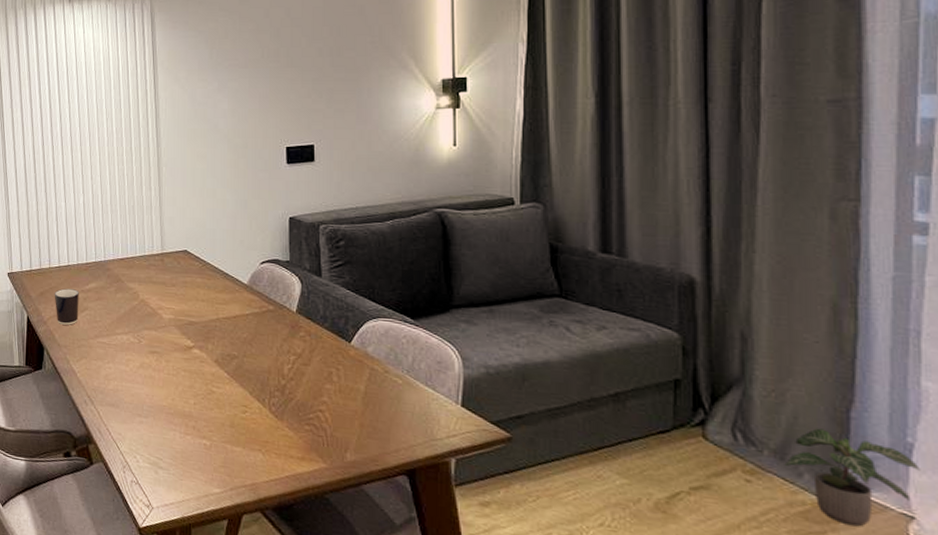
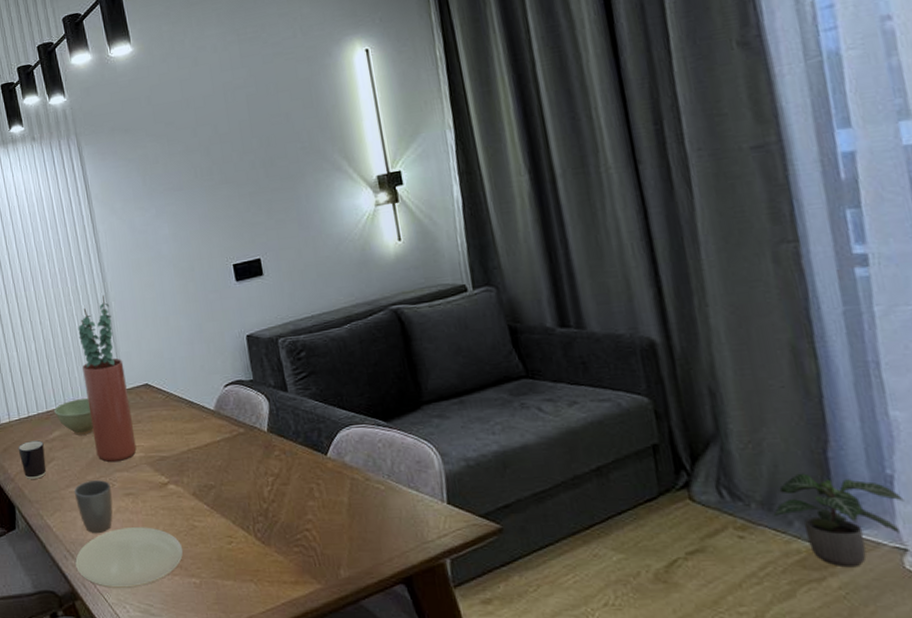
bowl: none [94,255,129,290] -> present [54,398,94,435]
plate: none [94,383,199,441] -> present [75,527,184,589]
cup: none [101,334,137,385] -> present [73,480,113,533]
vase: none [126,160,168,320] -> present [78,295,137,462]

